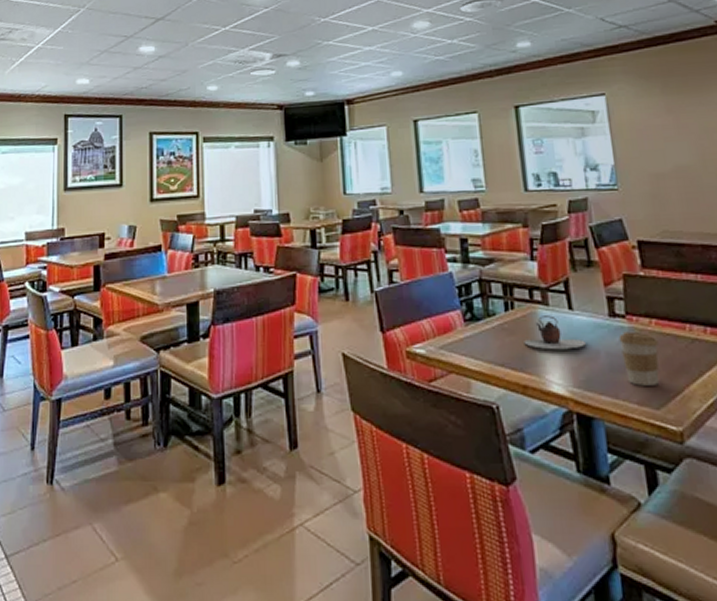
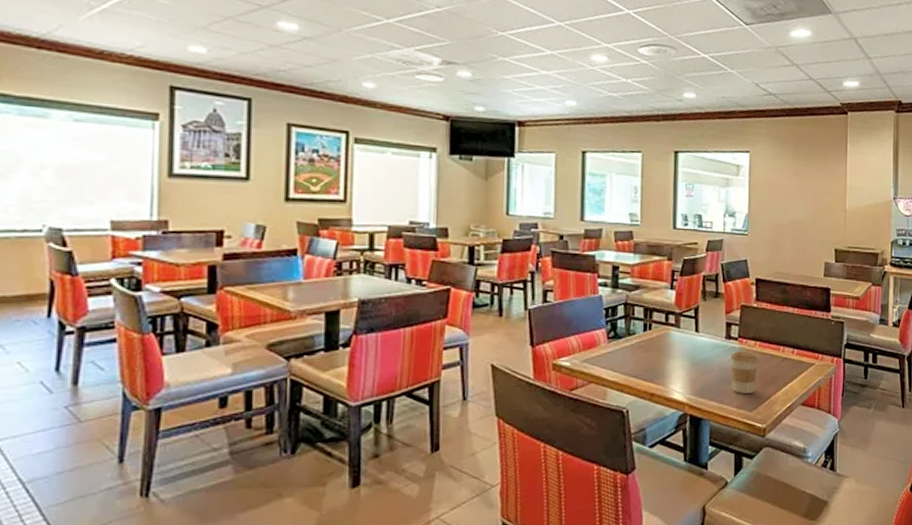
teapot: present [524,315,586,350] -> none [656,336,705,365]

